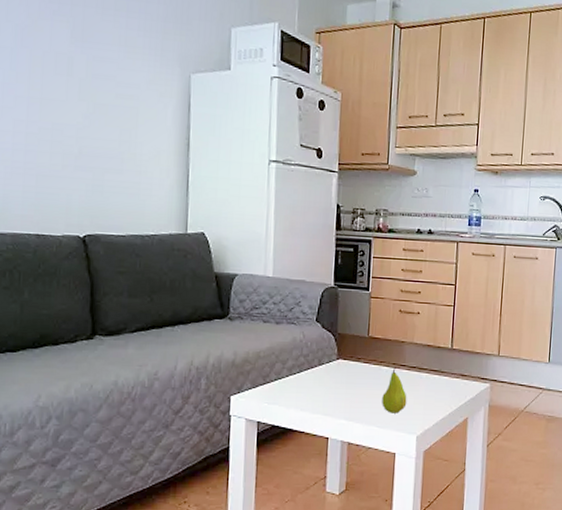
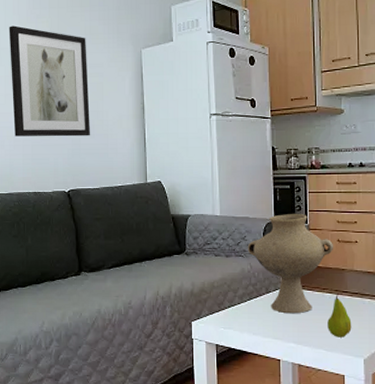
wall art: none [11,19,120,171] -> present [9,25,91,137]
vase: none [301,279,396,388] -> present [247,214,334,314]

